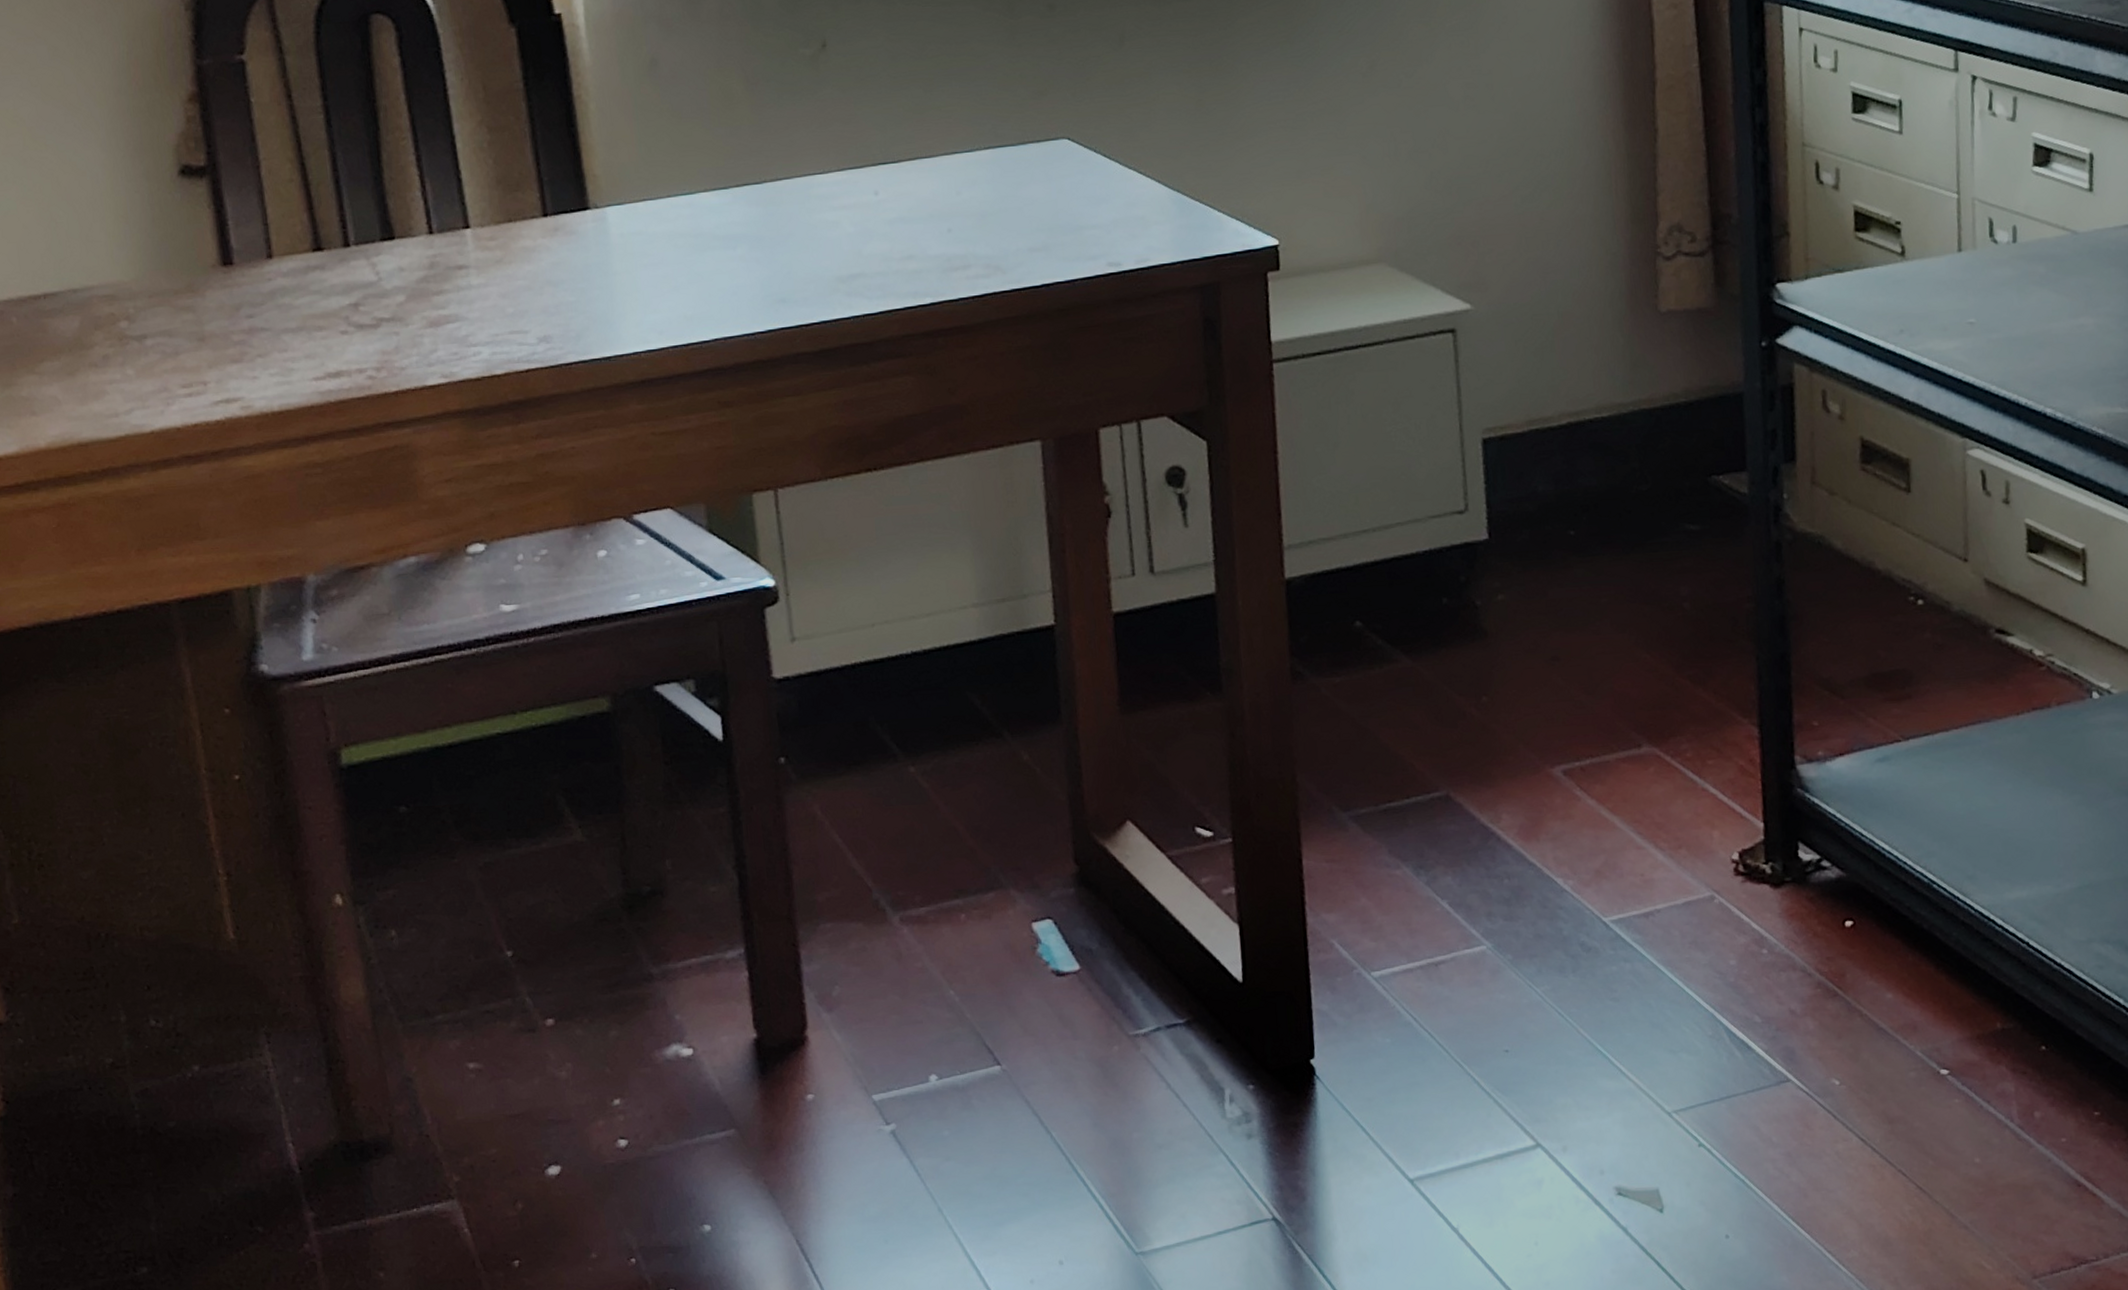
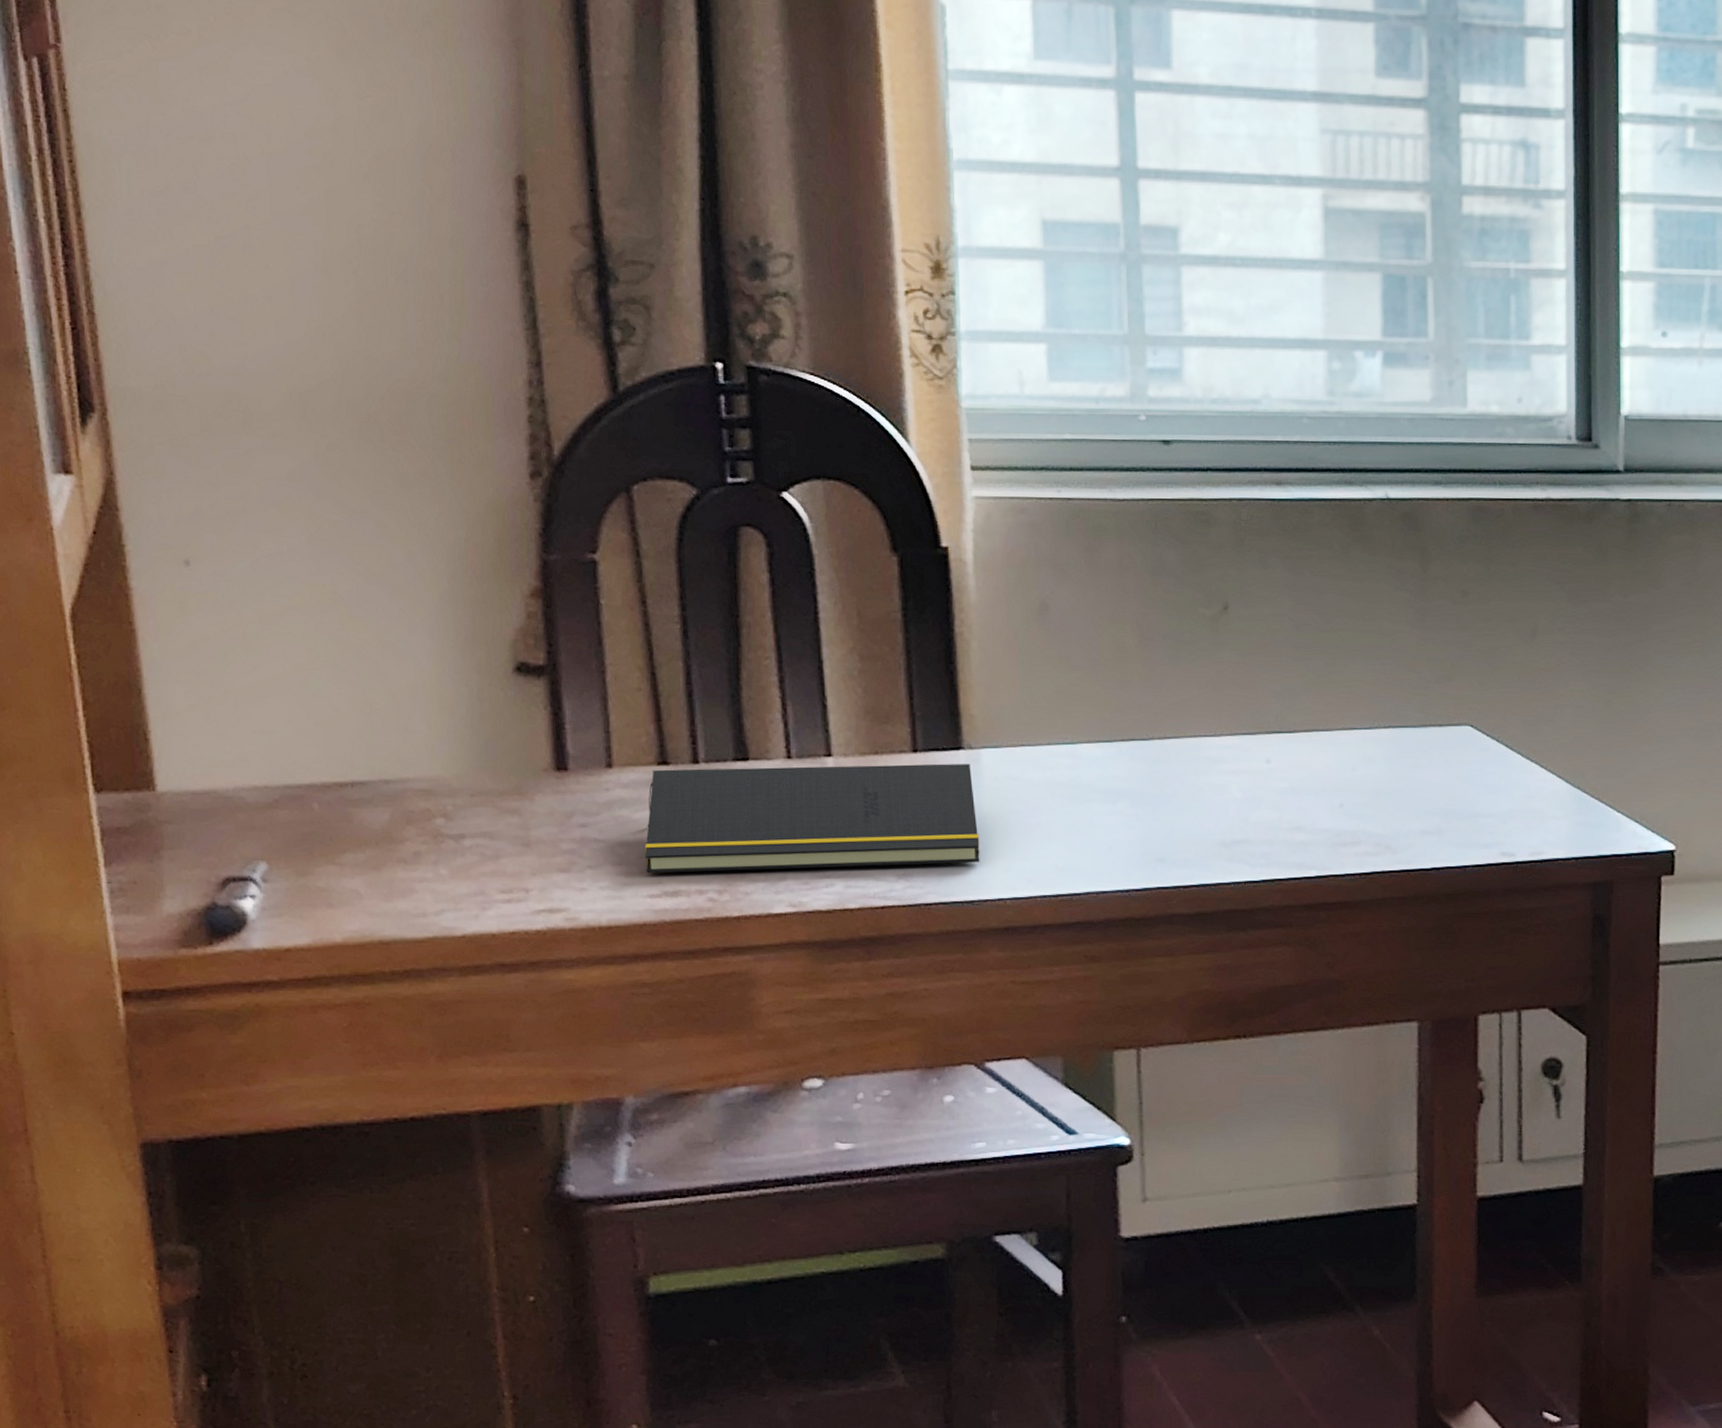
notepad: none [307,223,614,357] -> present [645,763,980,874]

